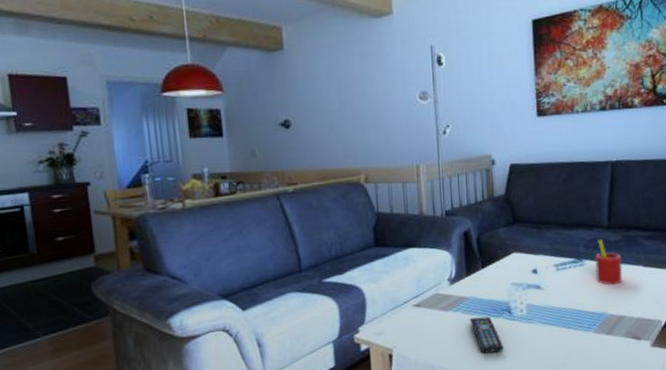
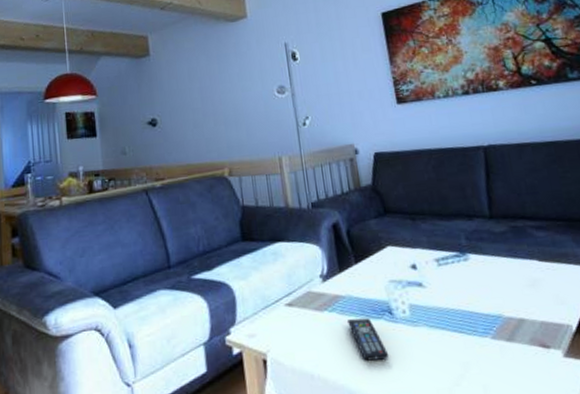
straw: present [595,239,623,285] -> none [480,231,516,283]

